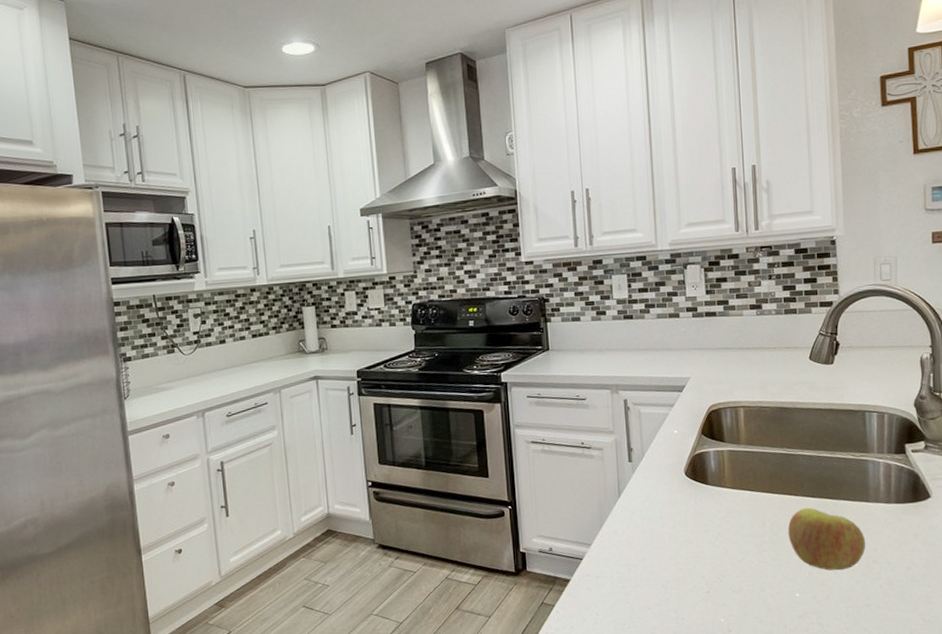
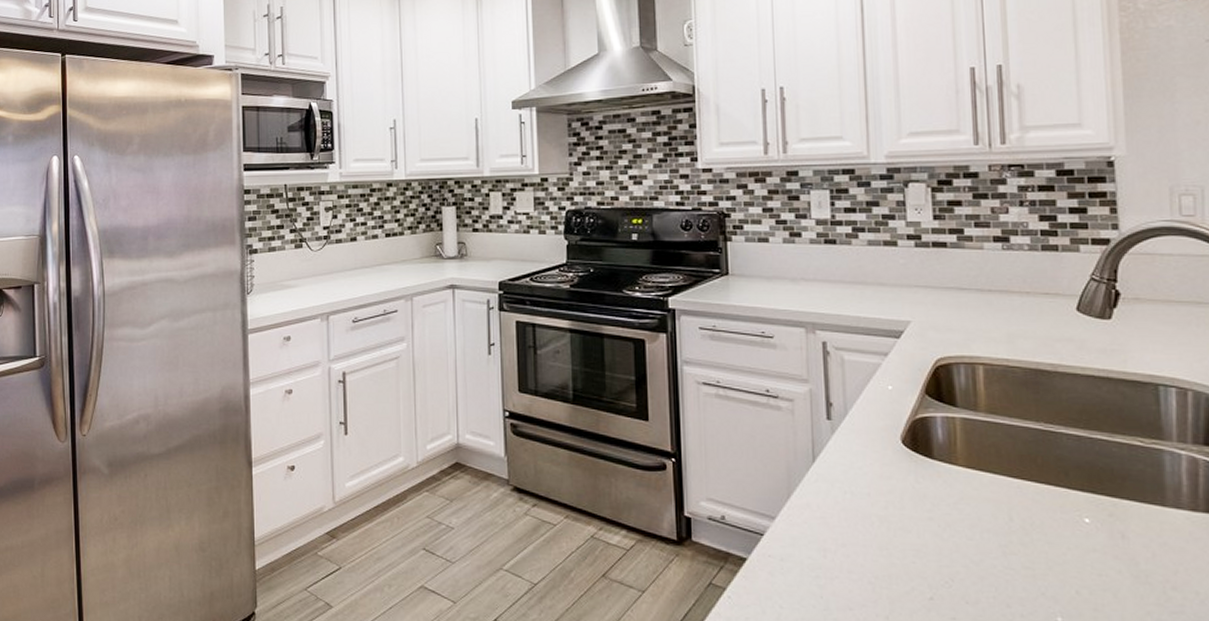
apple: present [788,507,866,571] -> none [1045,503,1162,595]

